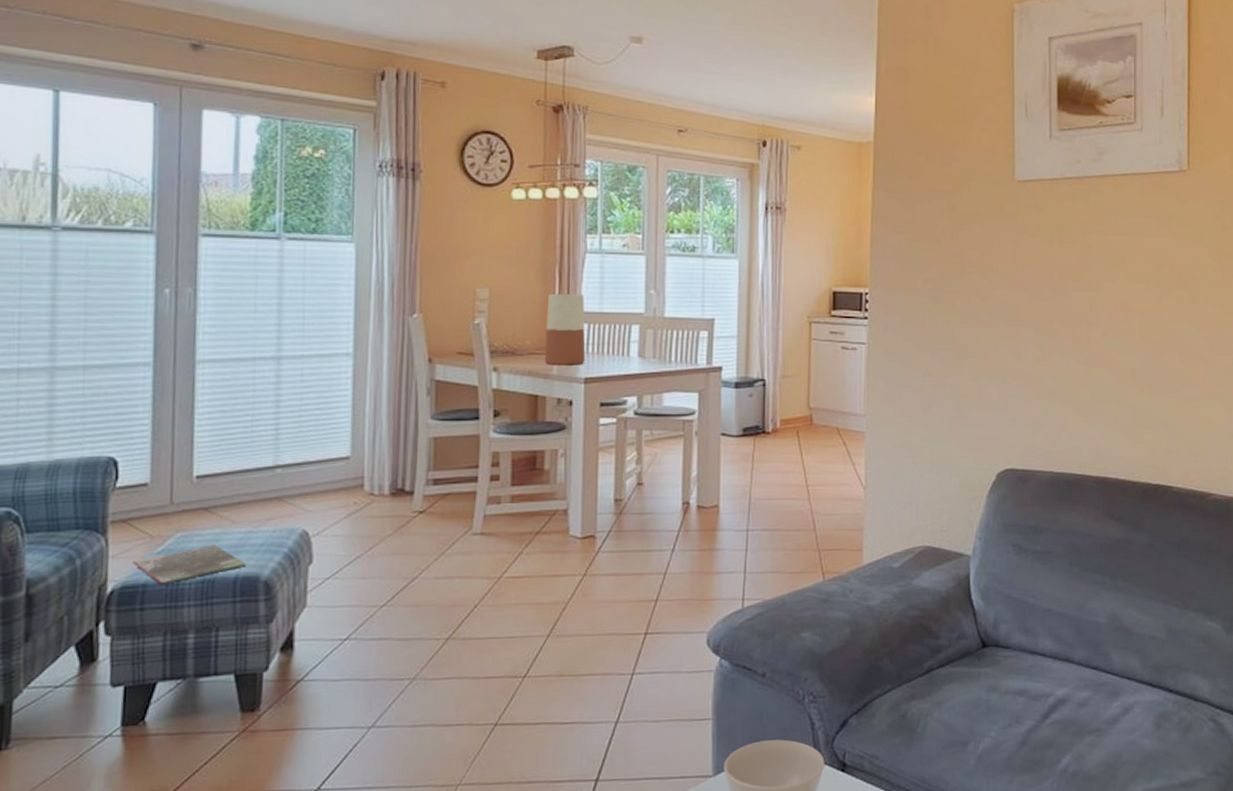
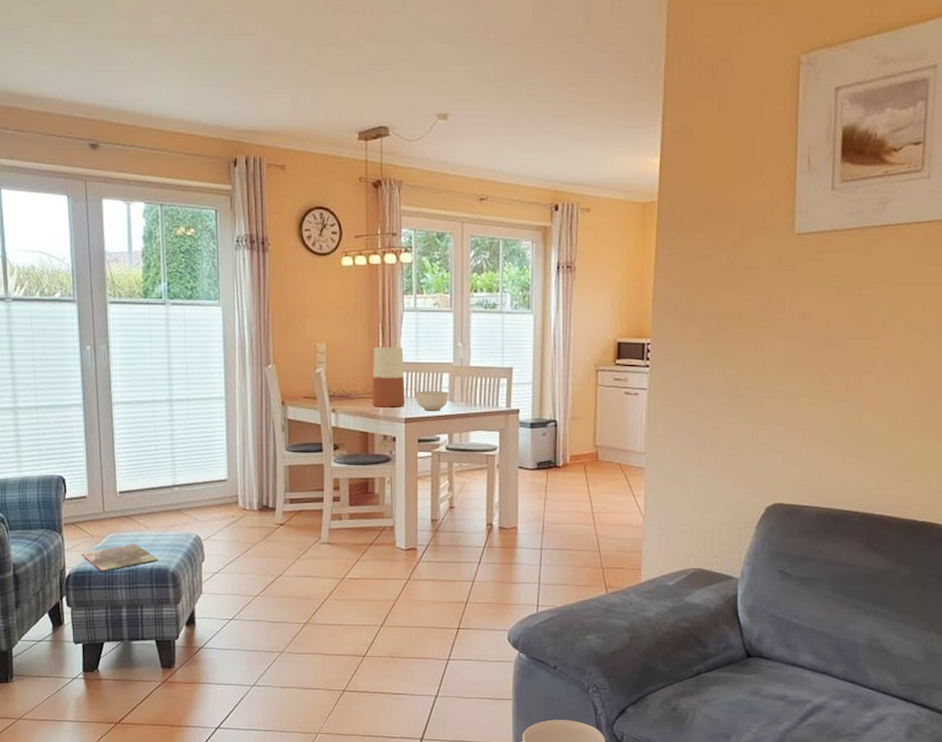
bowl: none [598,346,639,370] -> present [415,391,449,411]

